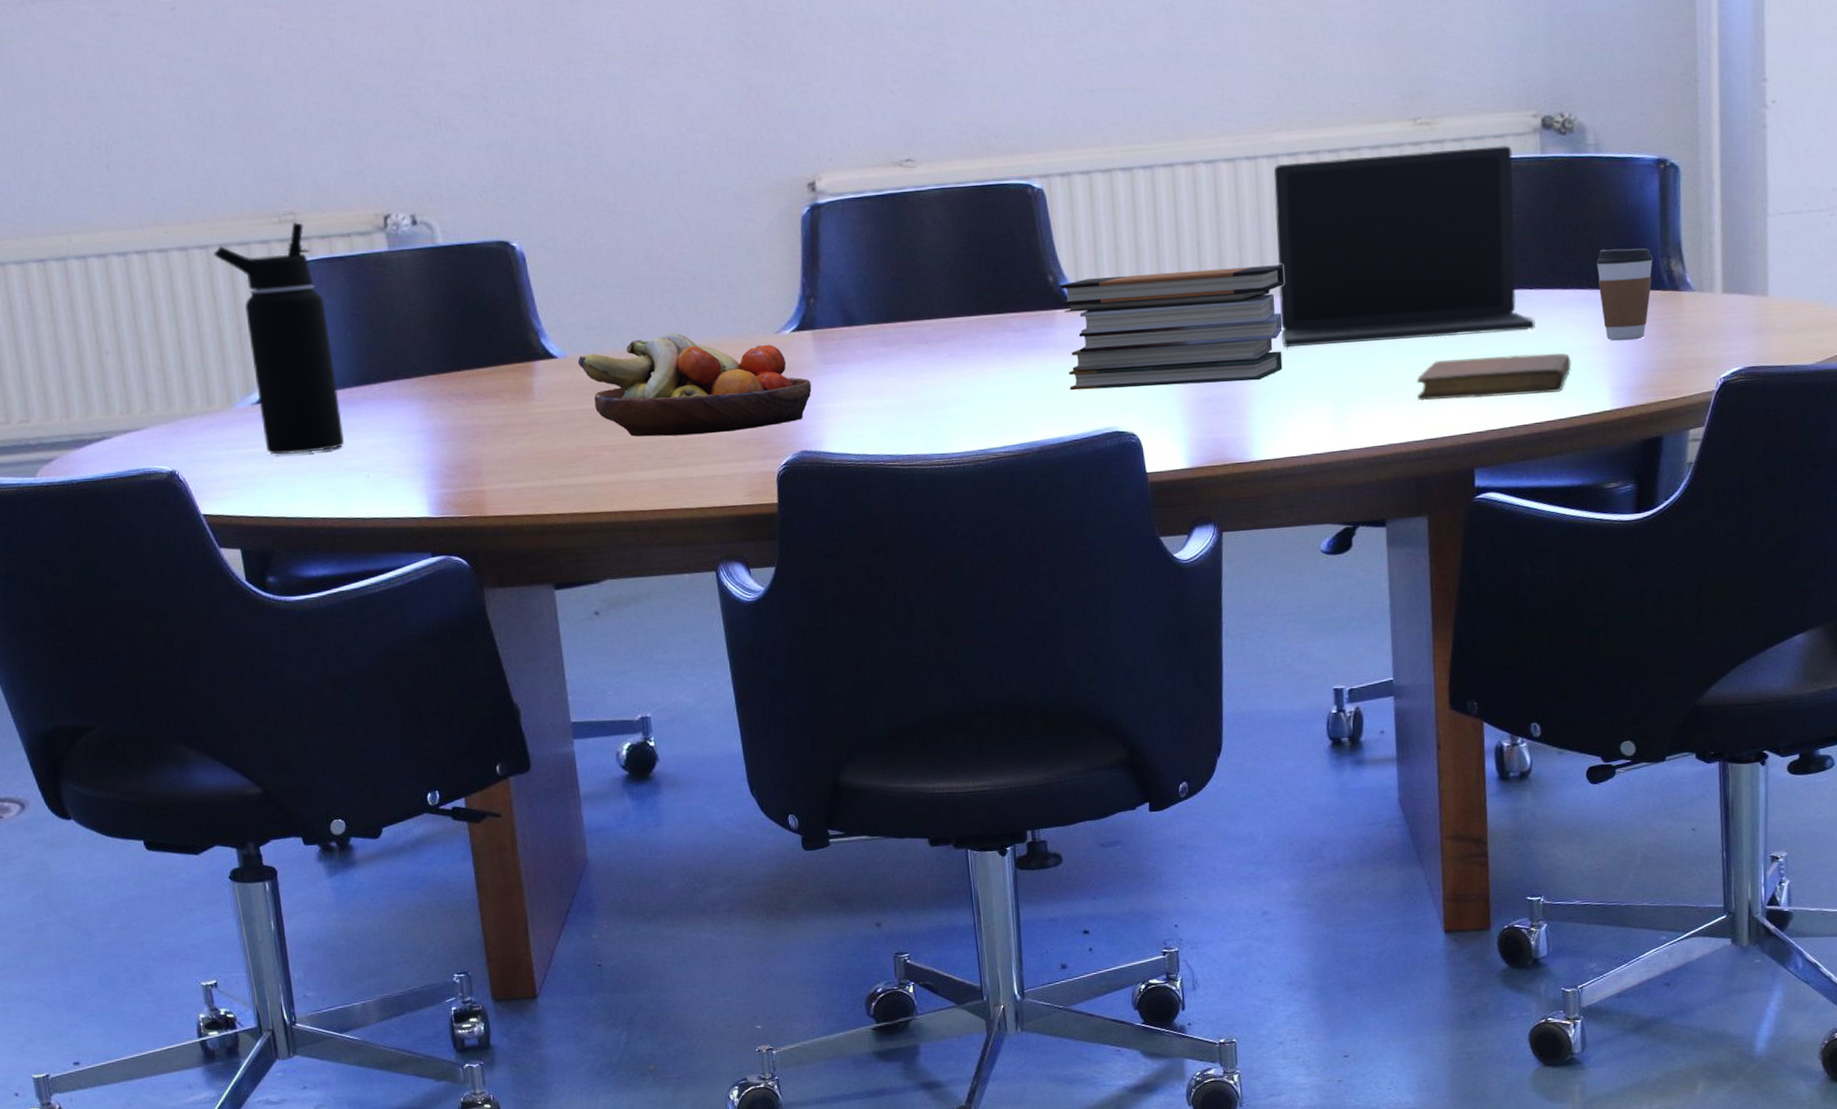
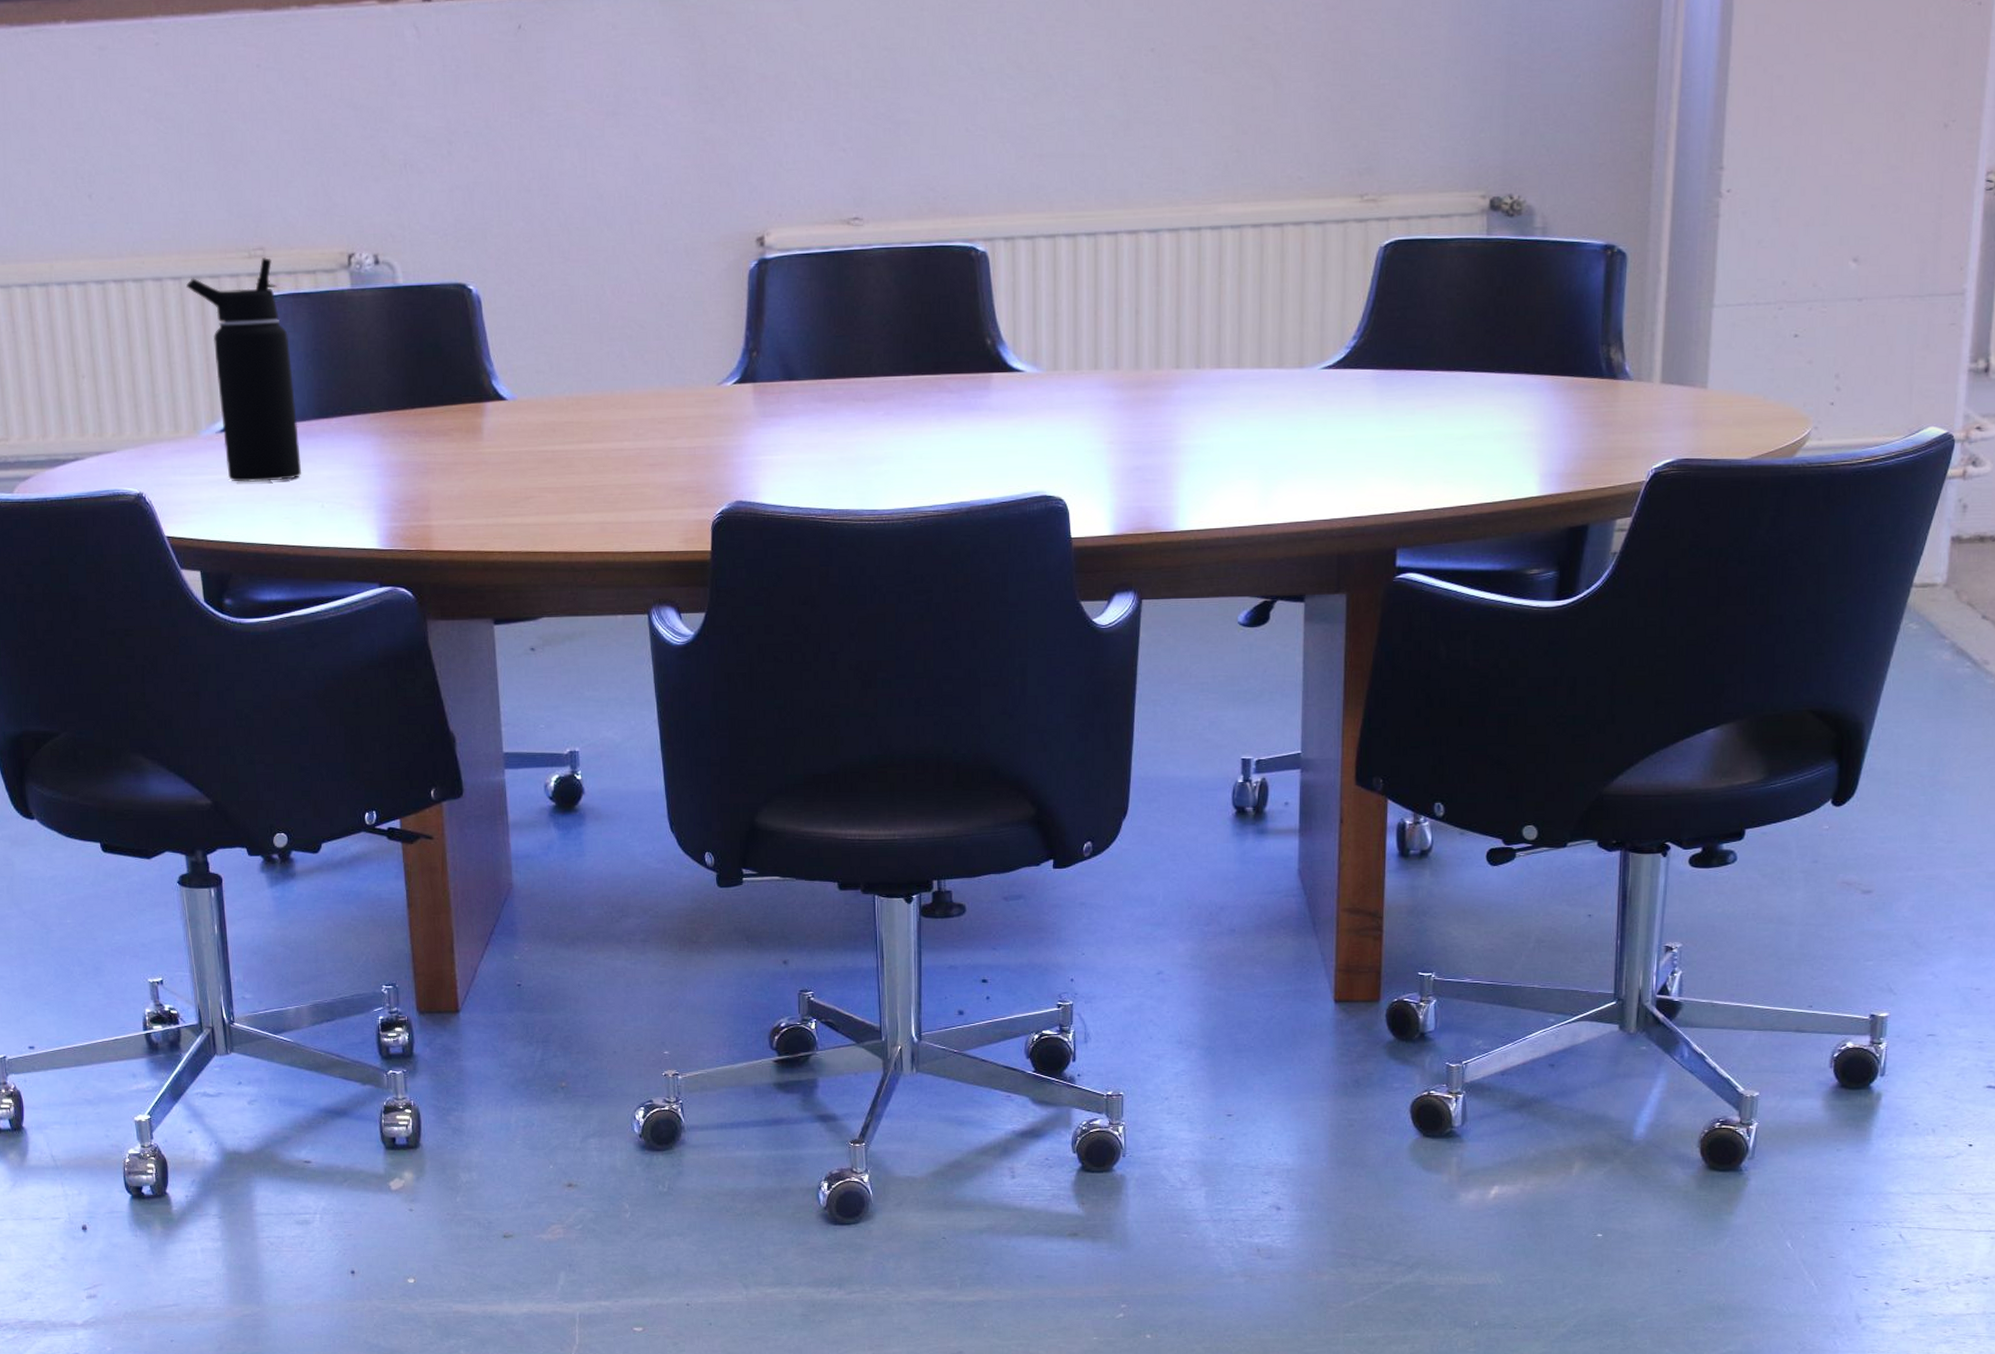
fruit bowl: present [578,332,812,437] -> none [527,379,750,481]
book stack: present [1059,264,1284,391] -> none [997,337,1219,454]
laptop: present [1273,145,1535,348] -> none [1213,225,1468,420]
notebook: present [1416,352,1572,401] -> none [1345,436,1502,479]
coffee cup: present [1596,248,1654,341] -> none [1535,334,1593,428]

